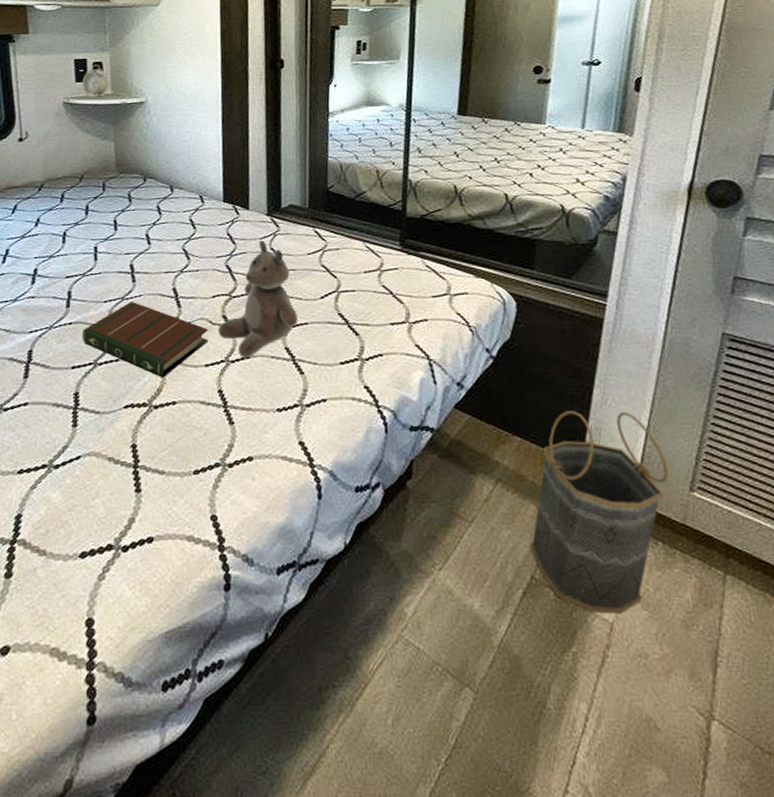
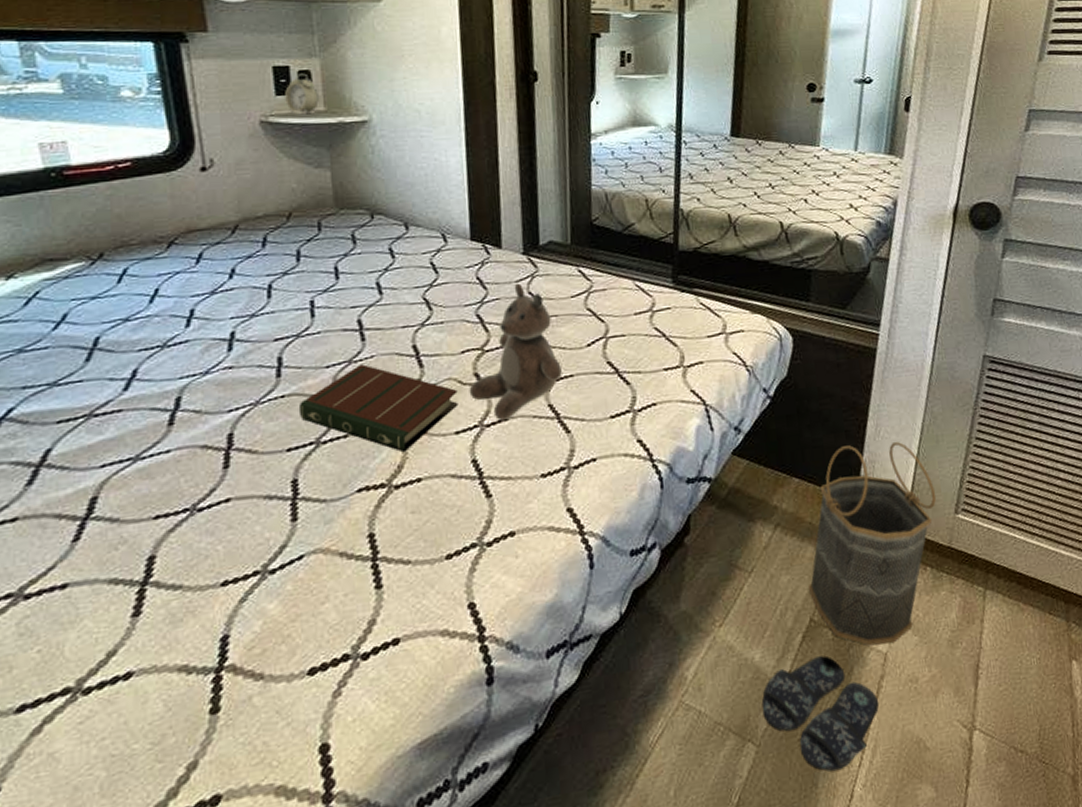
slippers: none [480,615,605,732] -> present [761,655,880,771]

